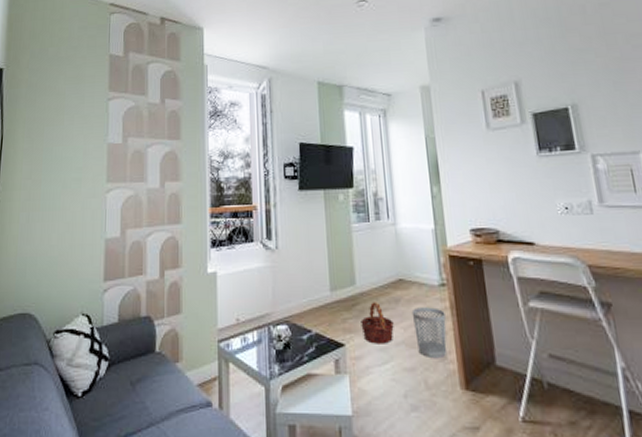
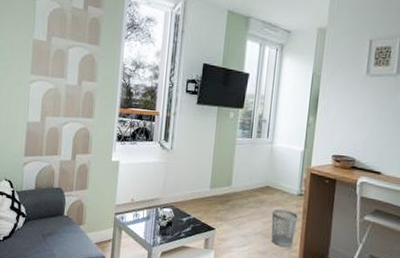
basket: present [360,302,394,344] -> none [230,200,256,233]

